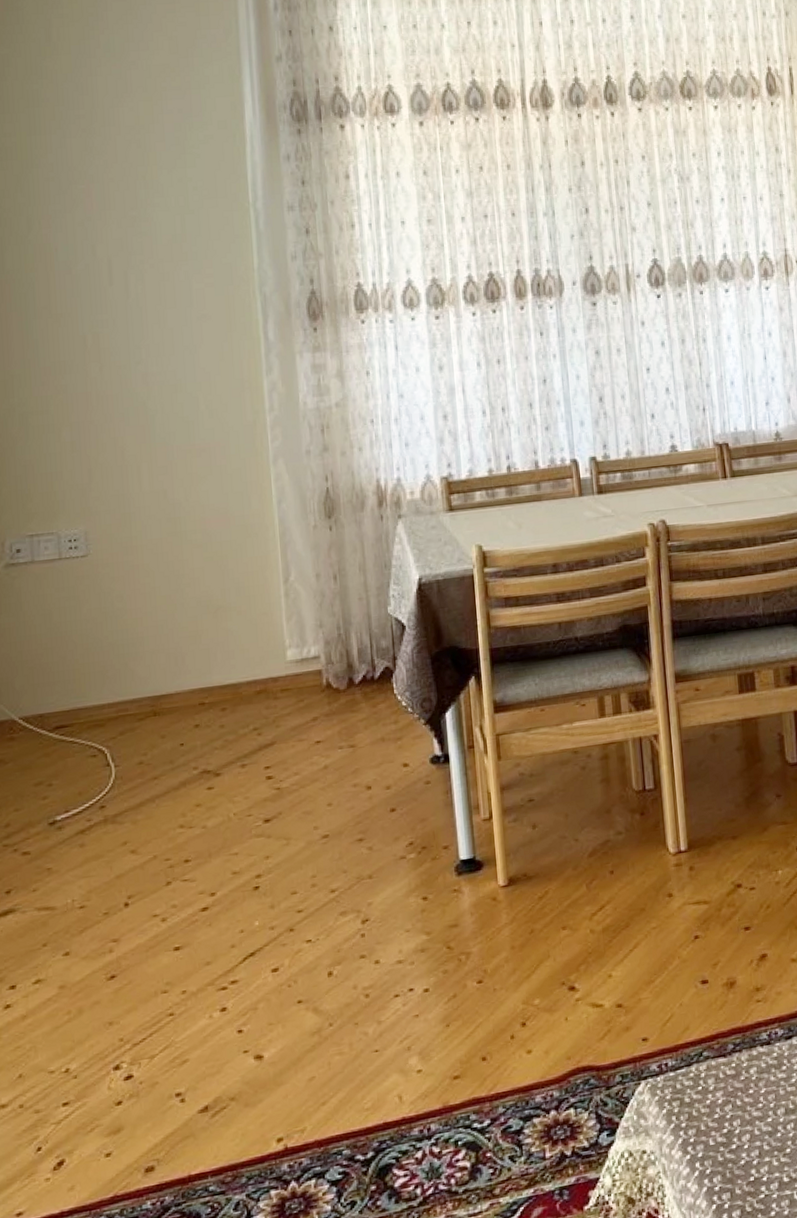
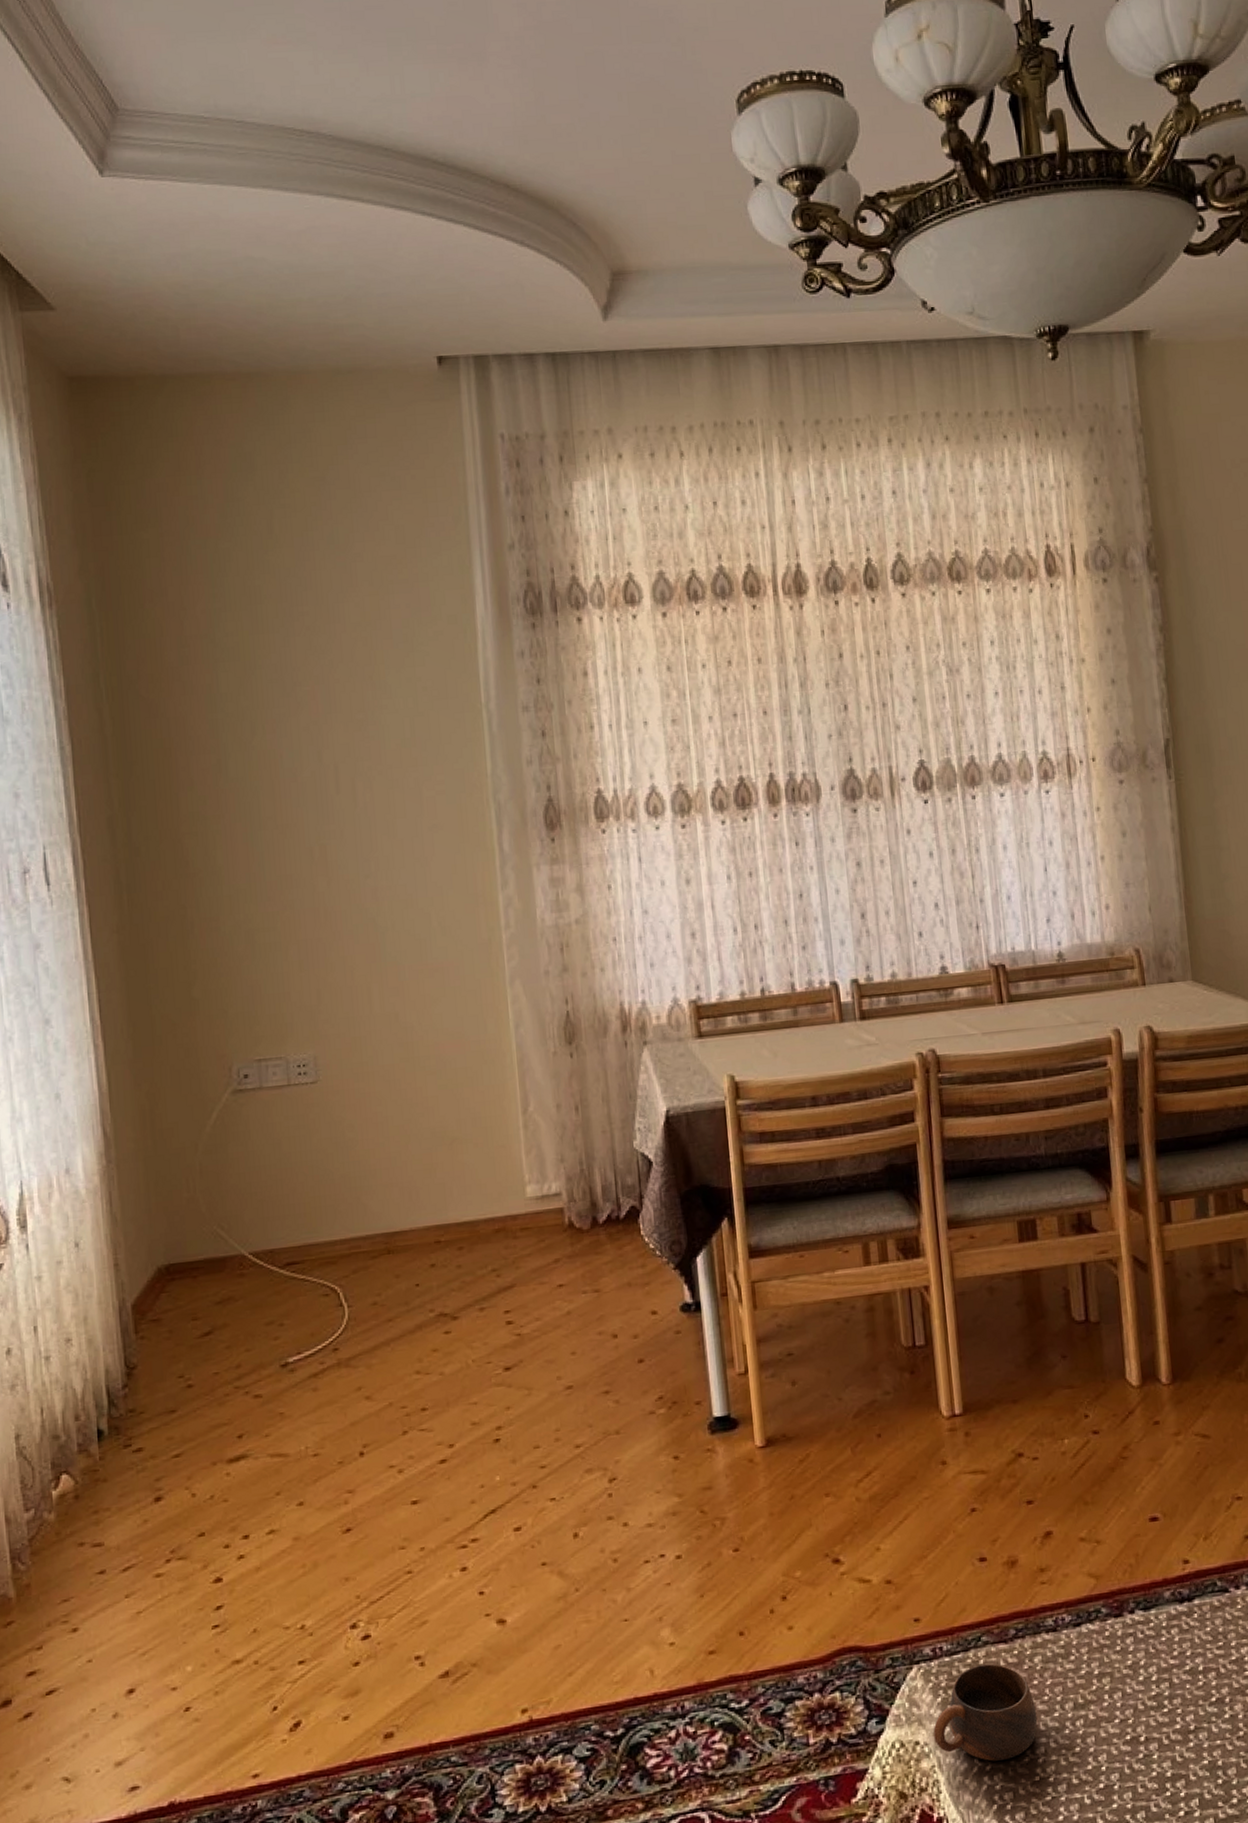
cup: none [659,1076,753,1165] -> present [933,1663,1038,1761]

